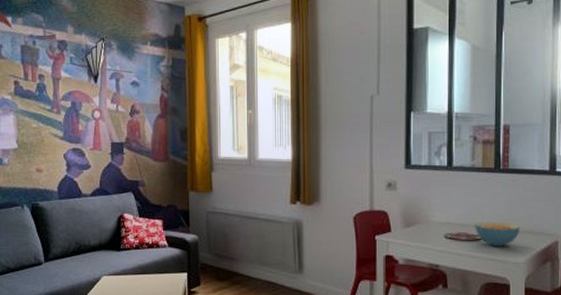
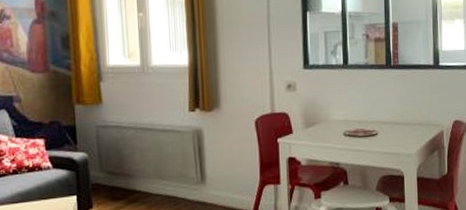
cereal bowl: present [474,221,520,246] -> none [370,116,411,140]

